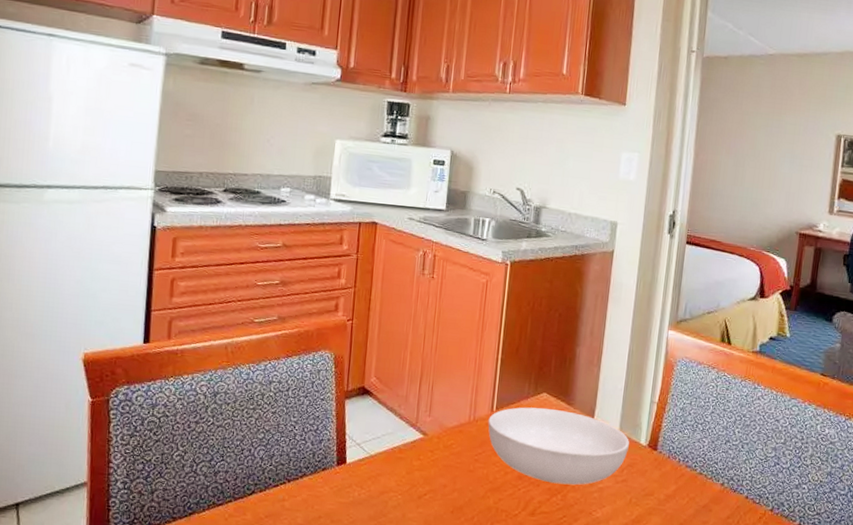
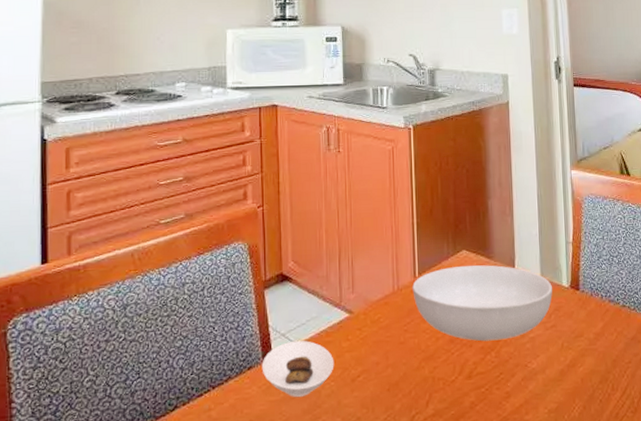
saucer: none [335,451,404,504] -> present [262,340,334,397]

